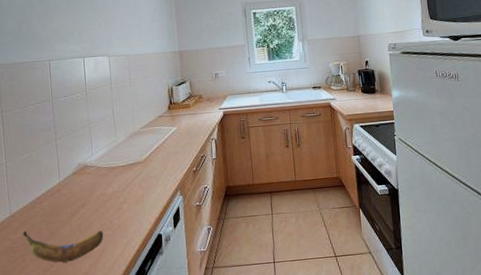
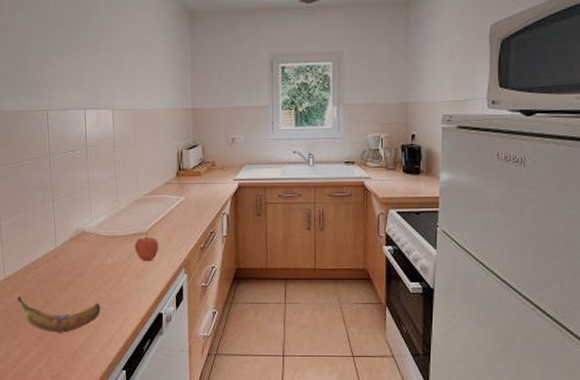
fruit: none [133,161,156,188] -> present [134,232,159,261]

